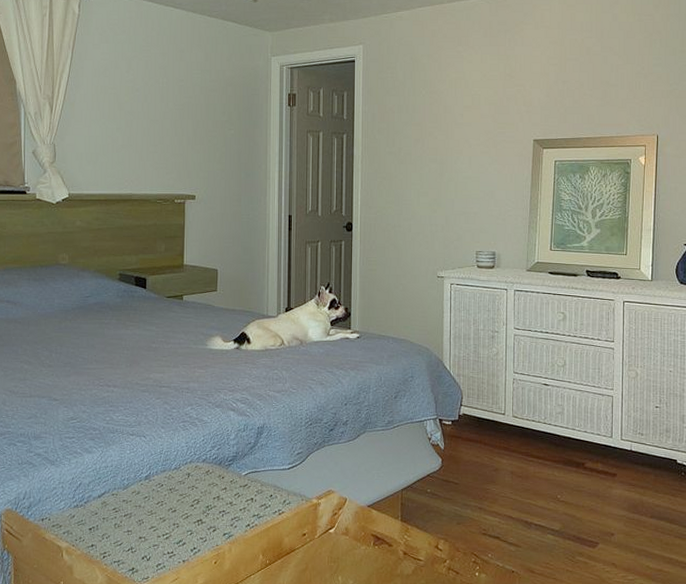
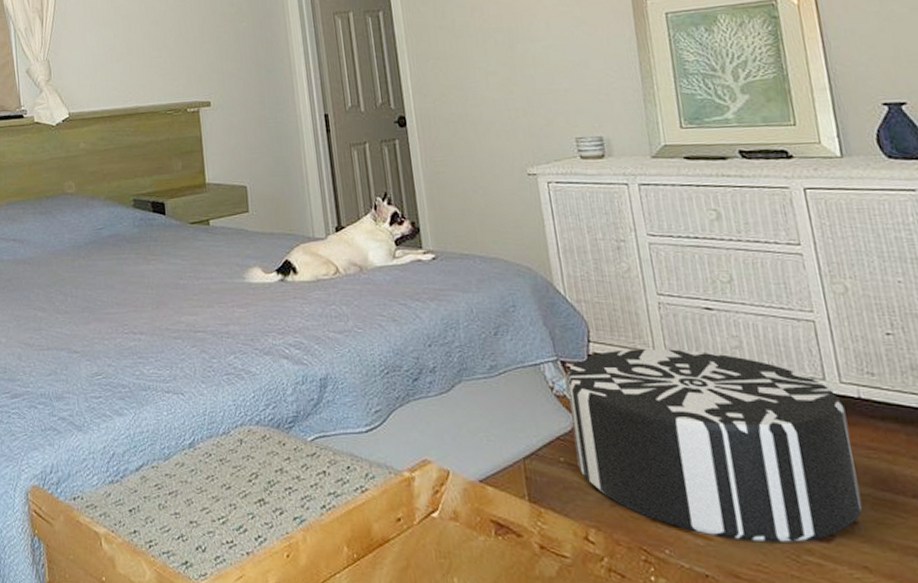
pouf: none [439,412,620,548] -> present [566,349,862,542]

